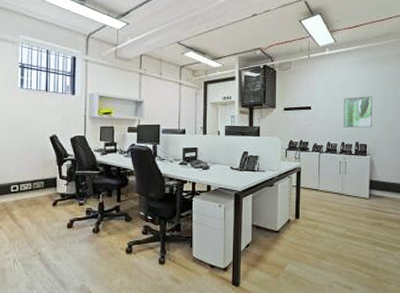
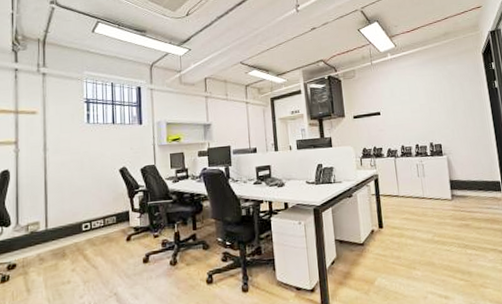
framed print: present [344,96,373,128] -> none [412,95,444,130]

